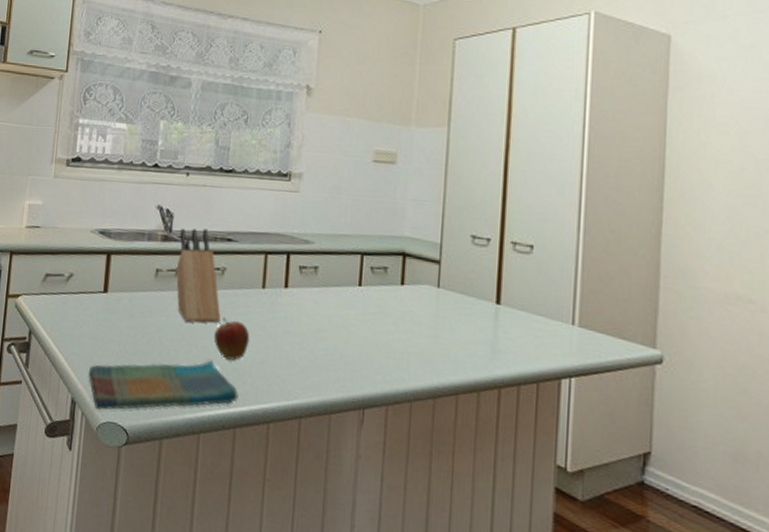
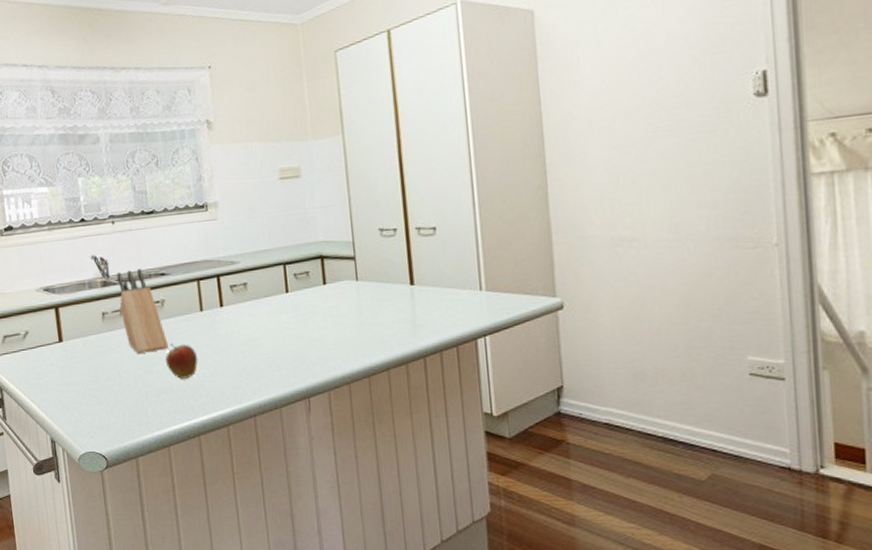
dish towel: present [88,360,238,411] -> none [60,382,197,444]

